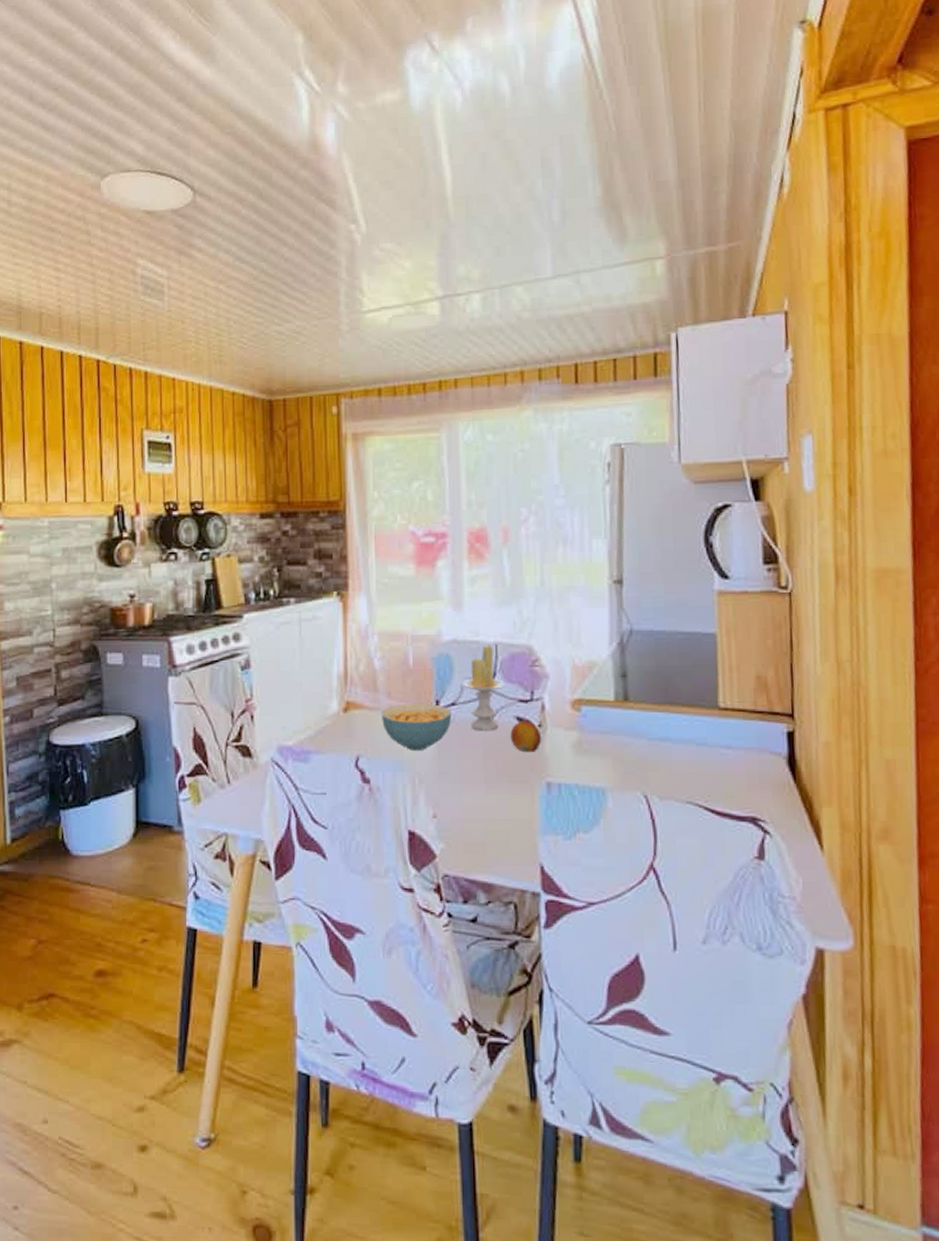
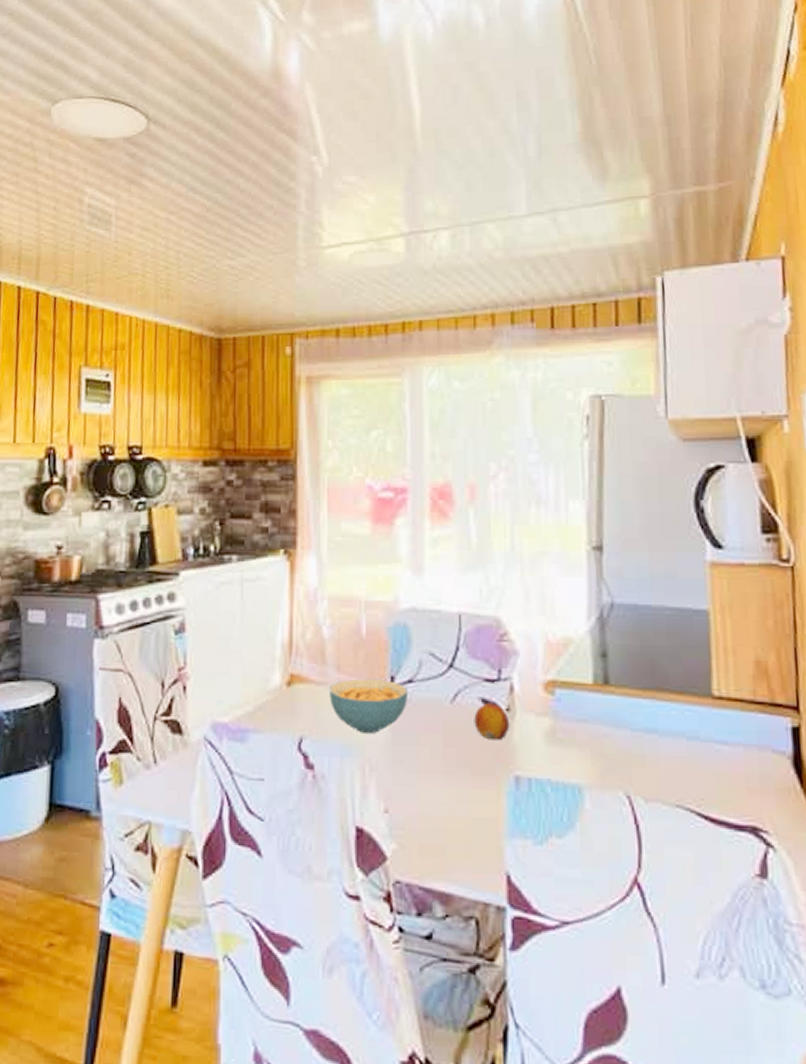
candle: present [462,645,505,731] -> none [421,615,470,714]

